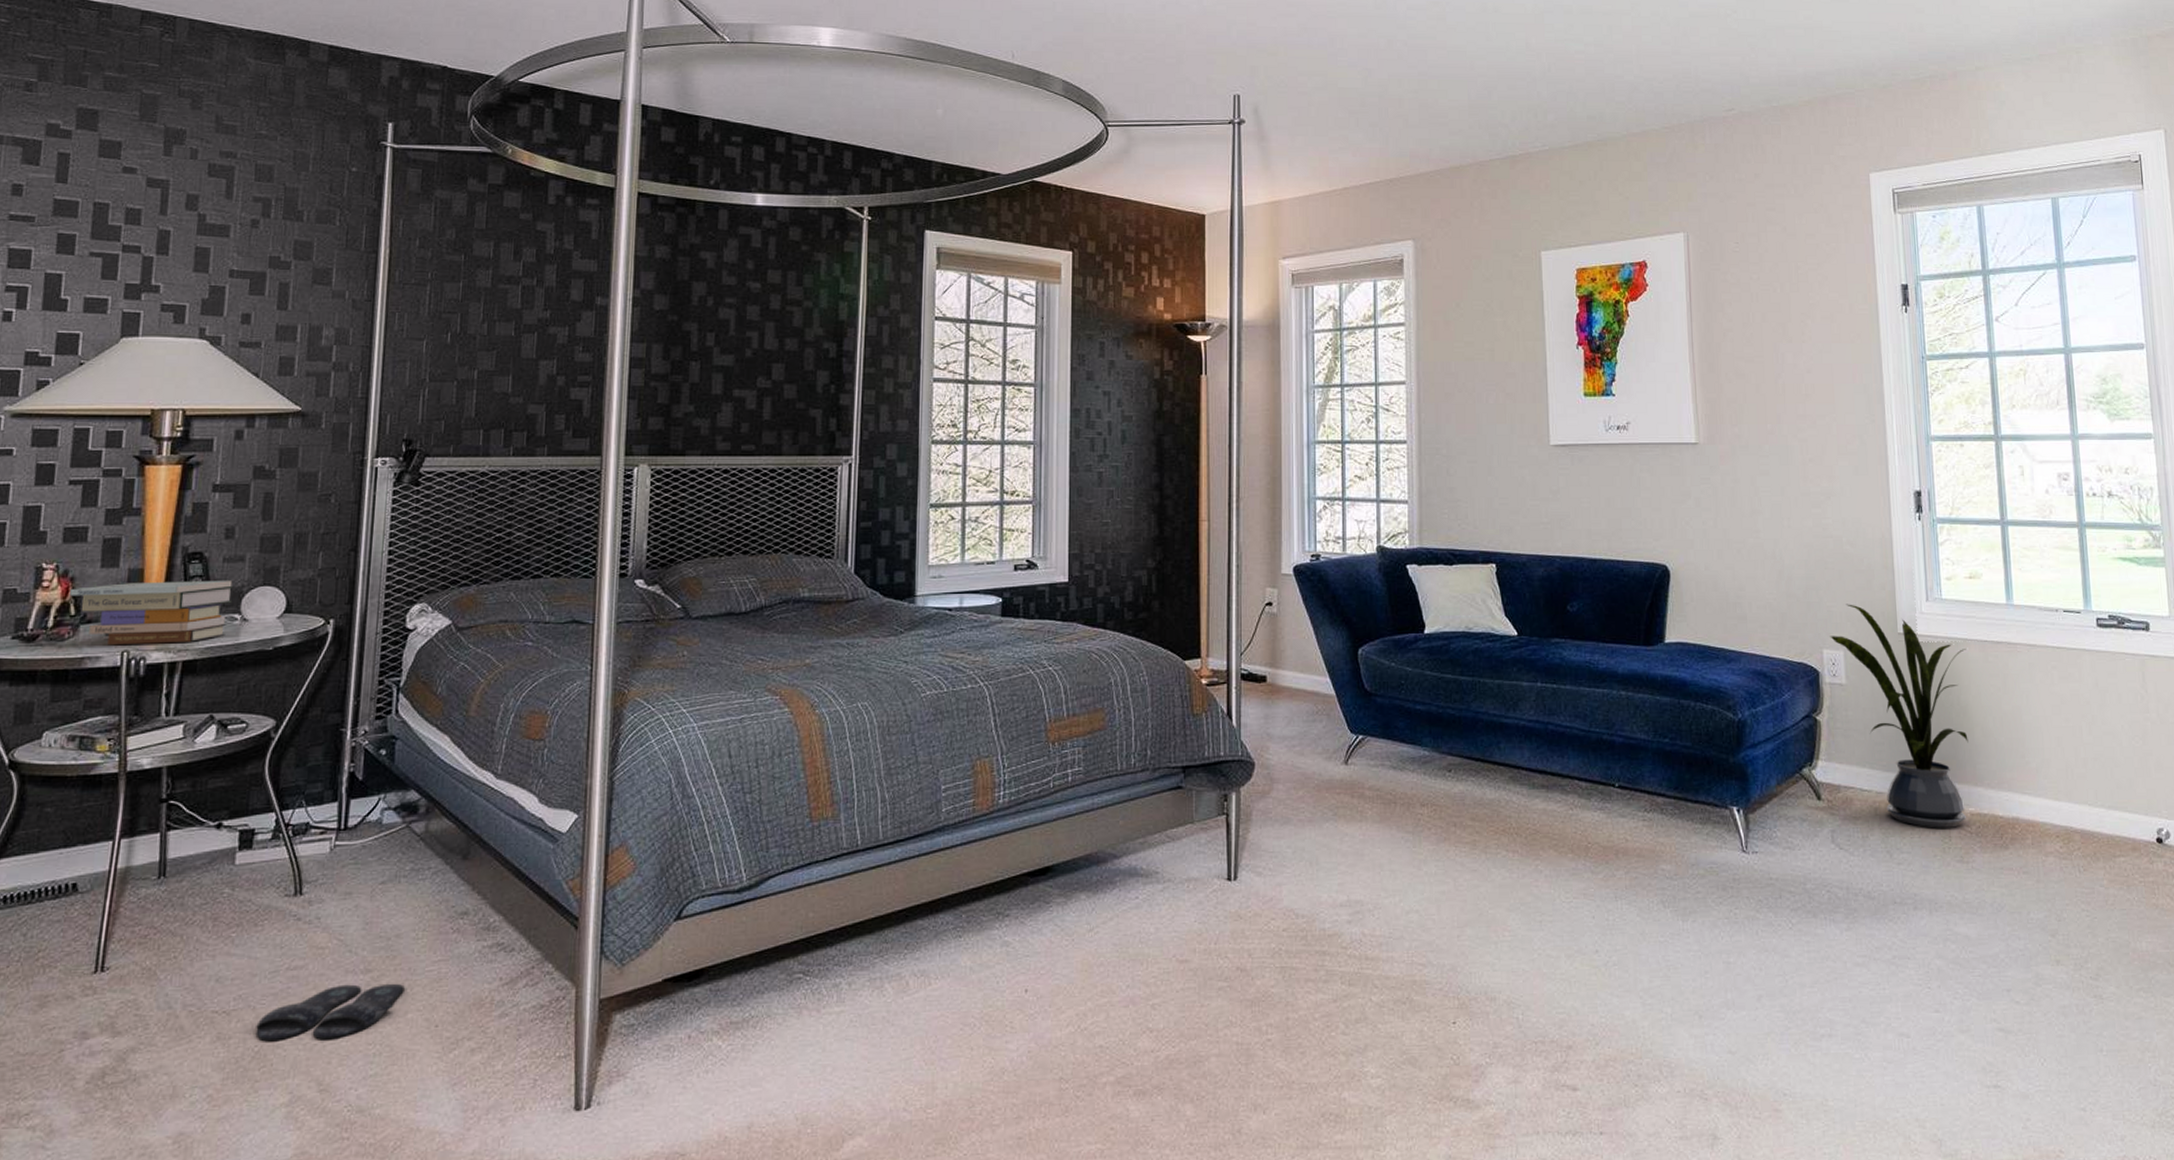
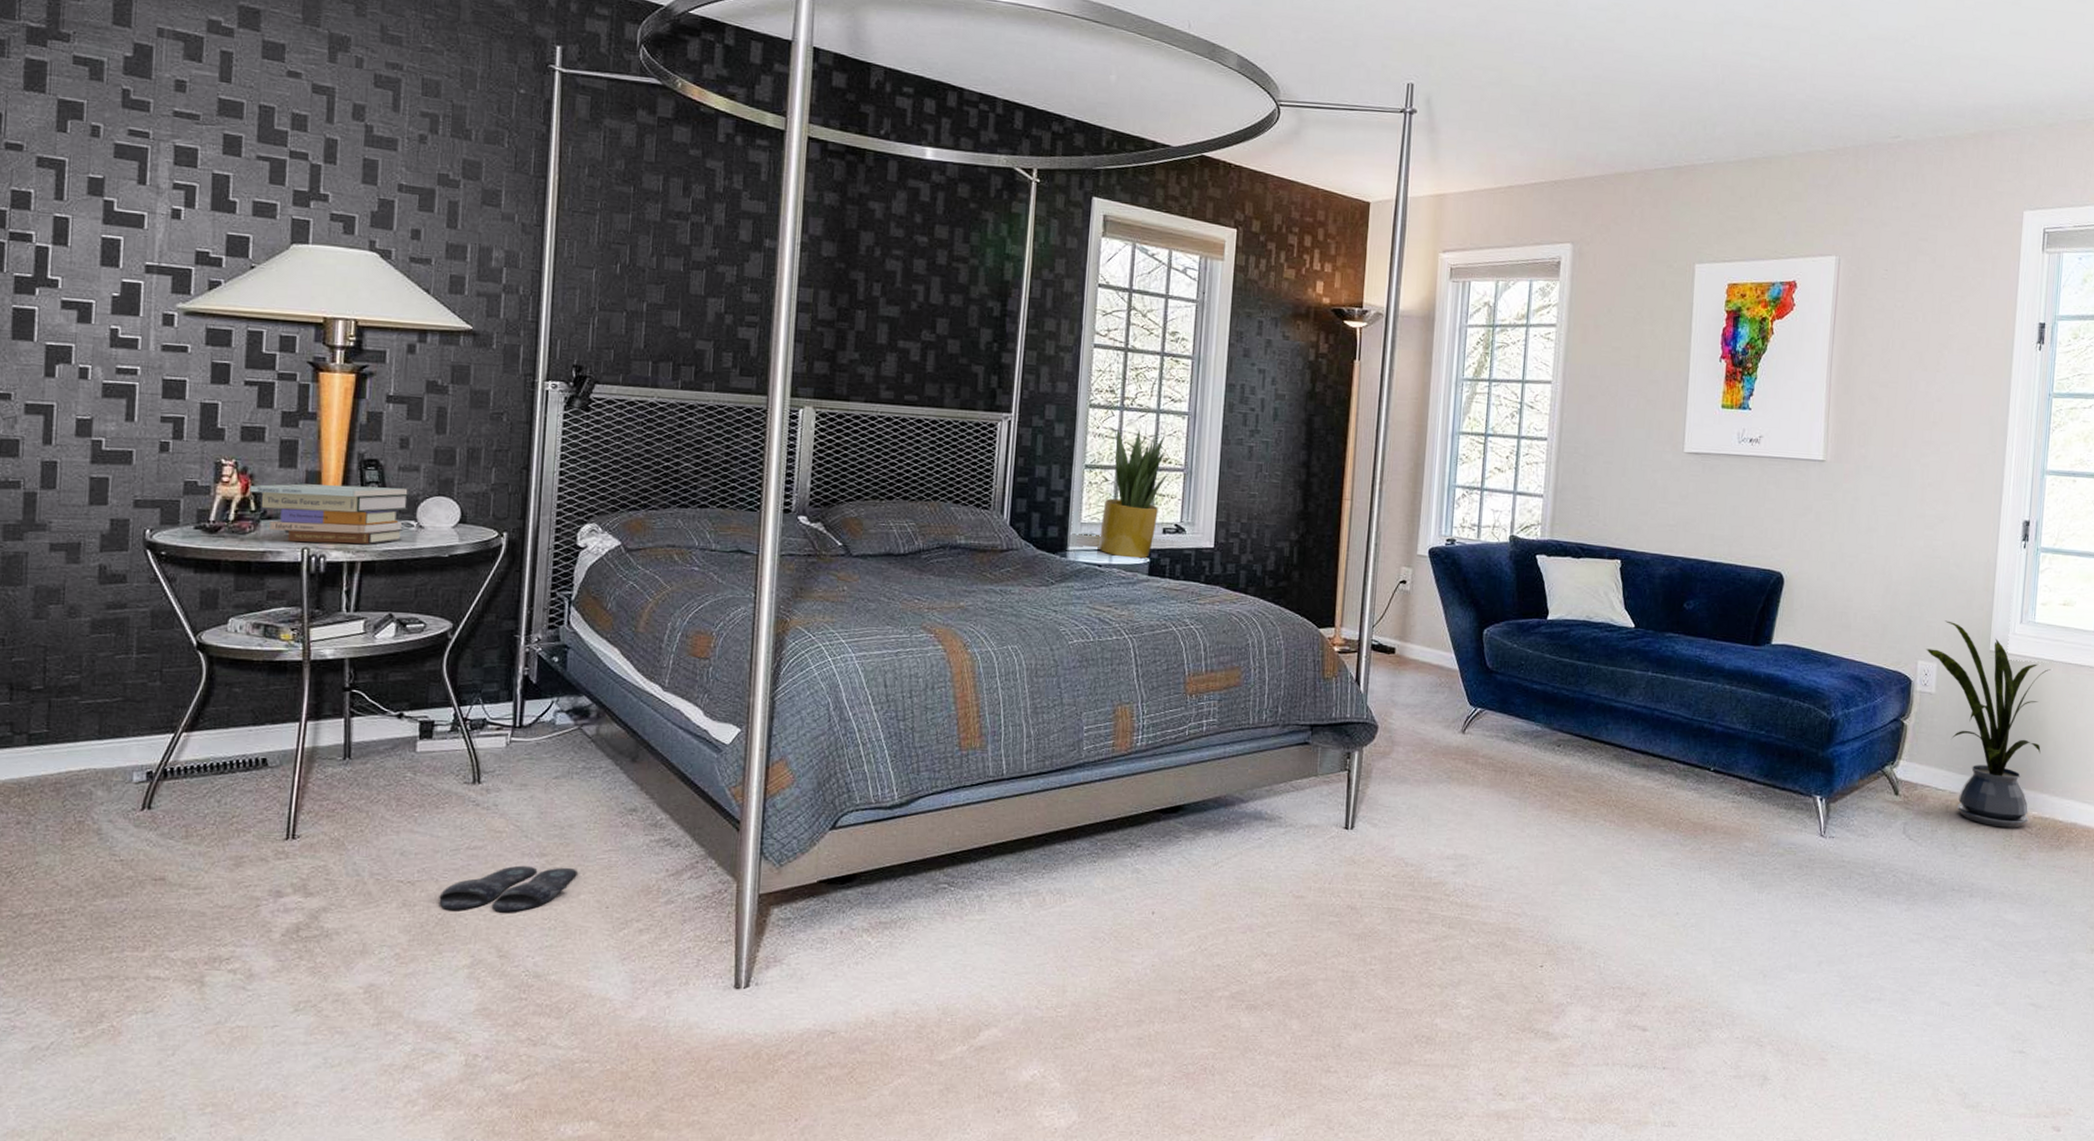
planter: none [948,462,1019,599] -> present [1099,429,1171,559]

